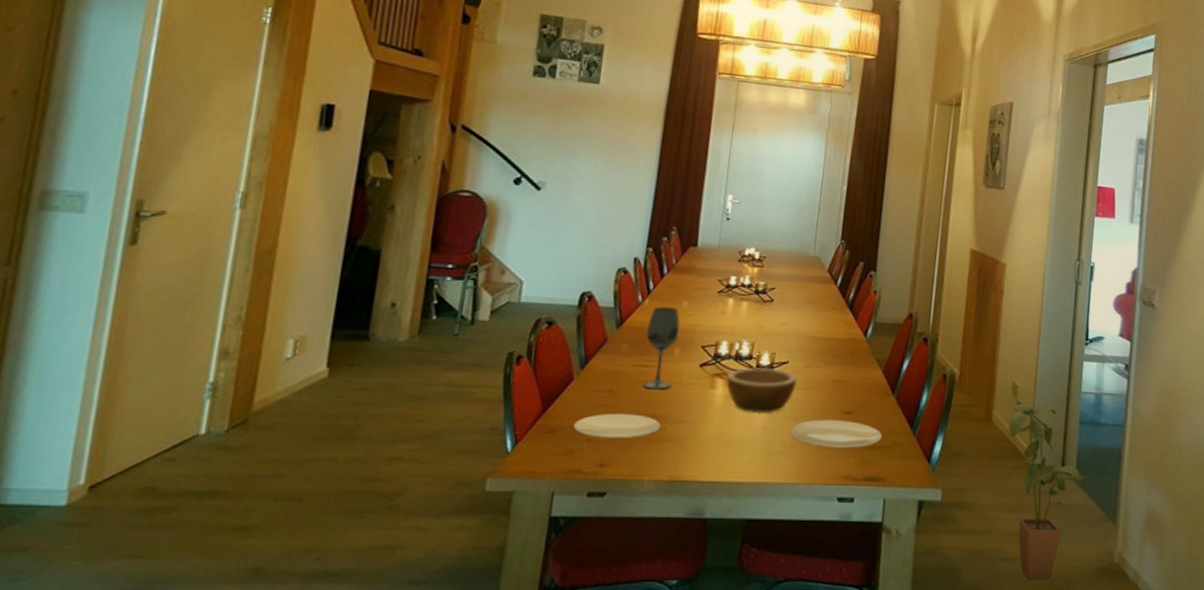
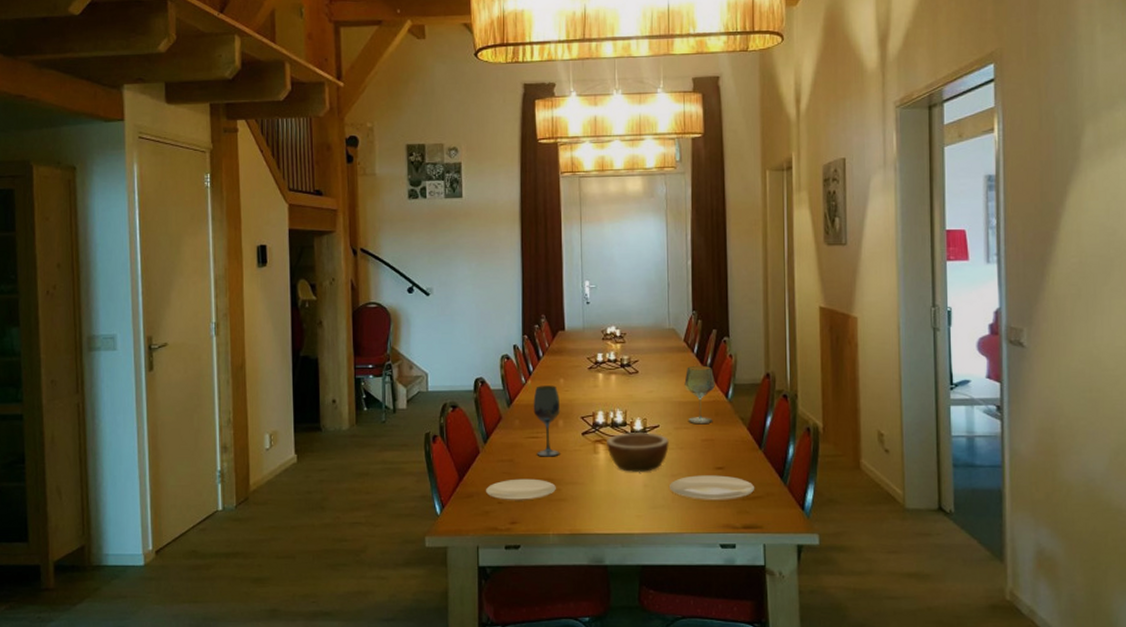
wine glass: none [821,299,855,364] -> present [684,366,715,425]
house plant: present [1008,403,1088,579] -> none [878,450,968,616]

